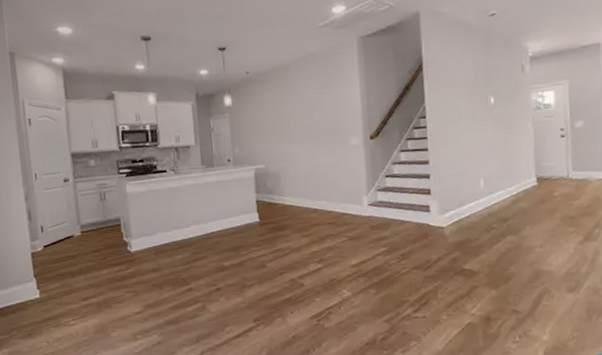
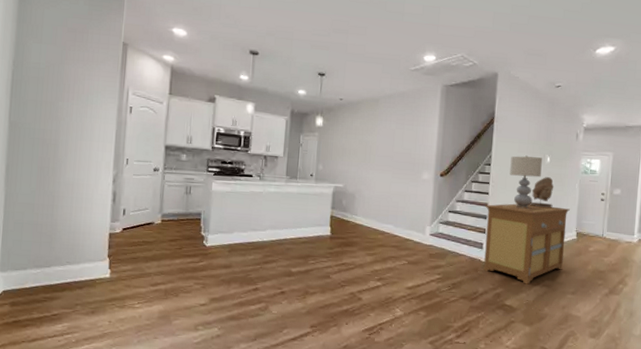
sideboard: none [426,152,526,244] -> present [484,203,570,285]
lamp: none [448,100,486,161] -> present [509,155,542,209]
sculpture bust: none [477,120,505,156] -> present [530,177,554,207]

